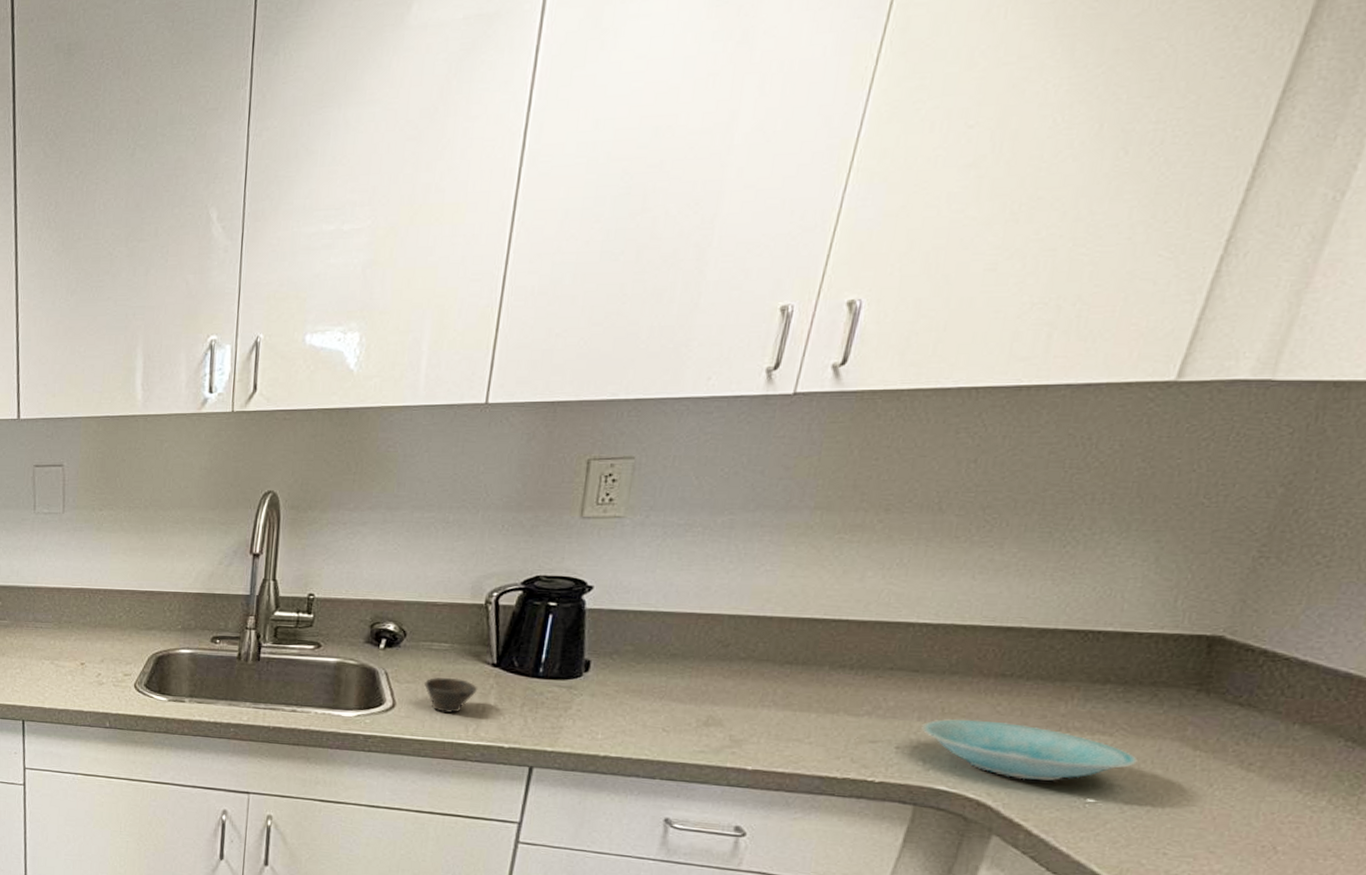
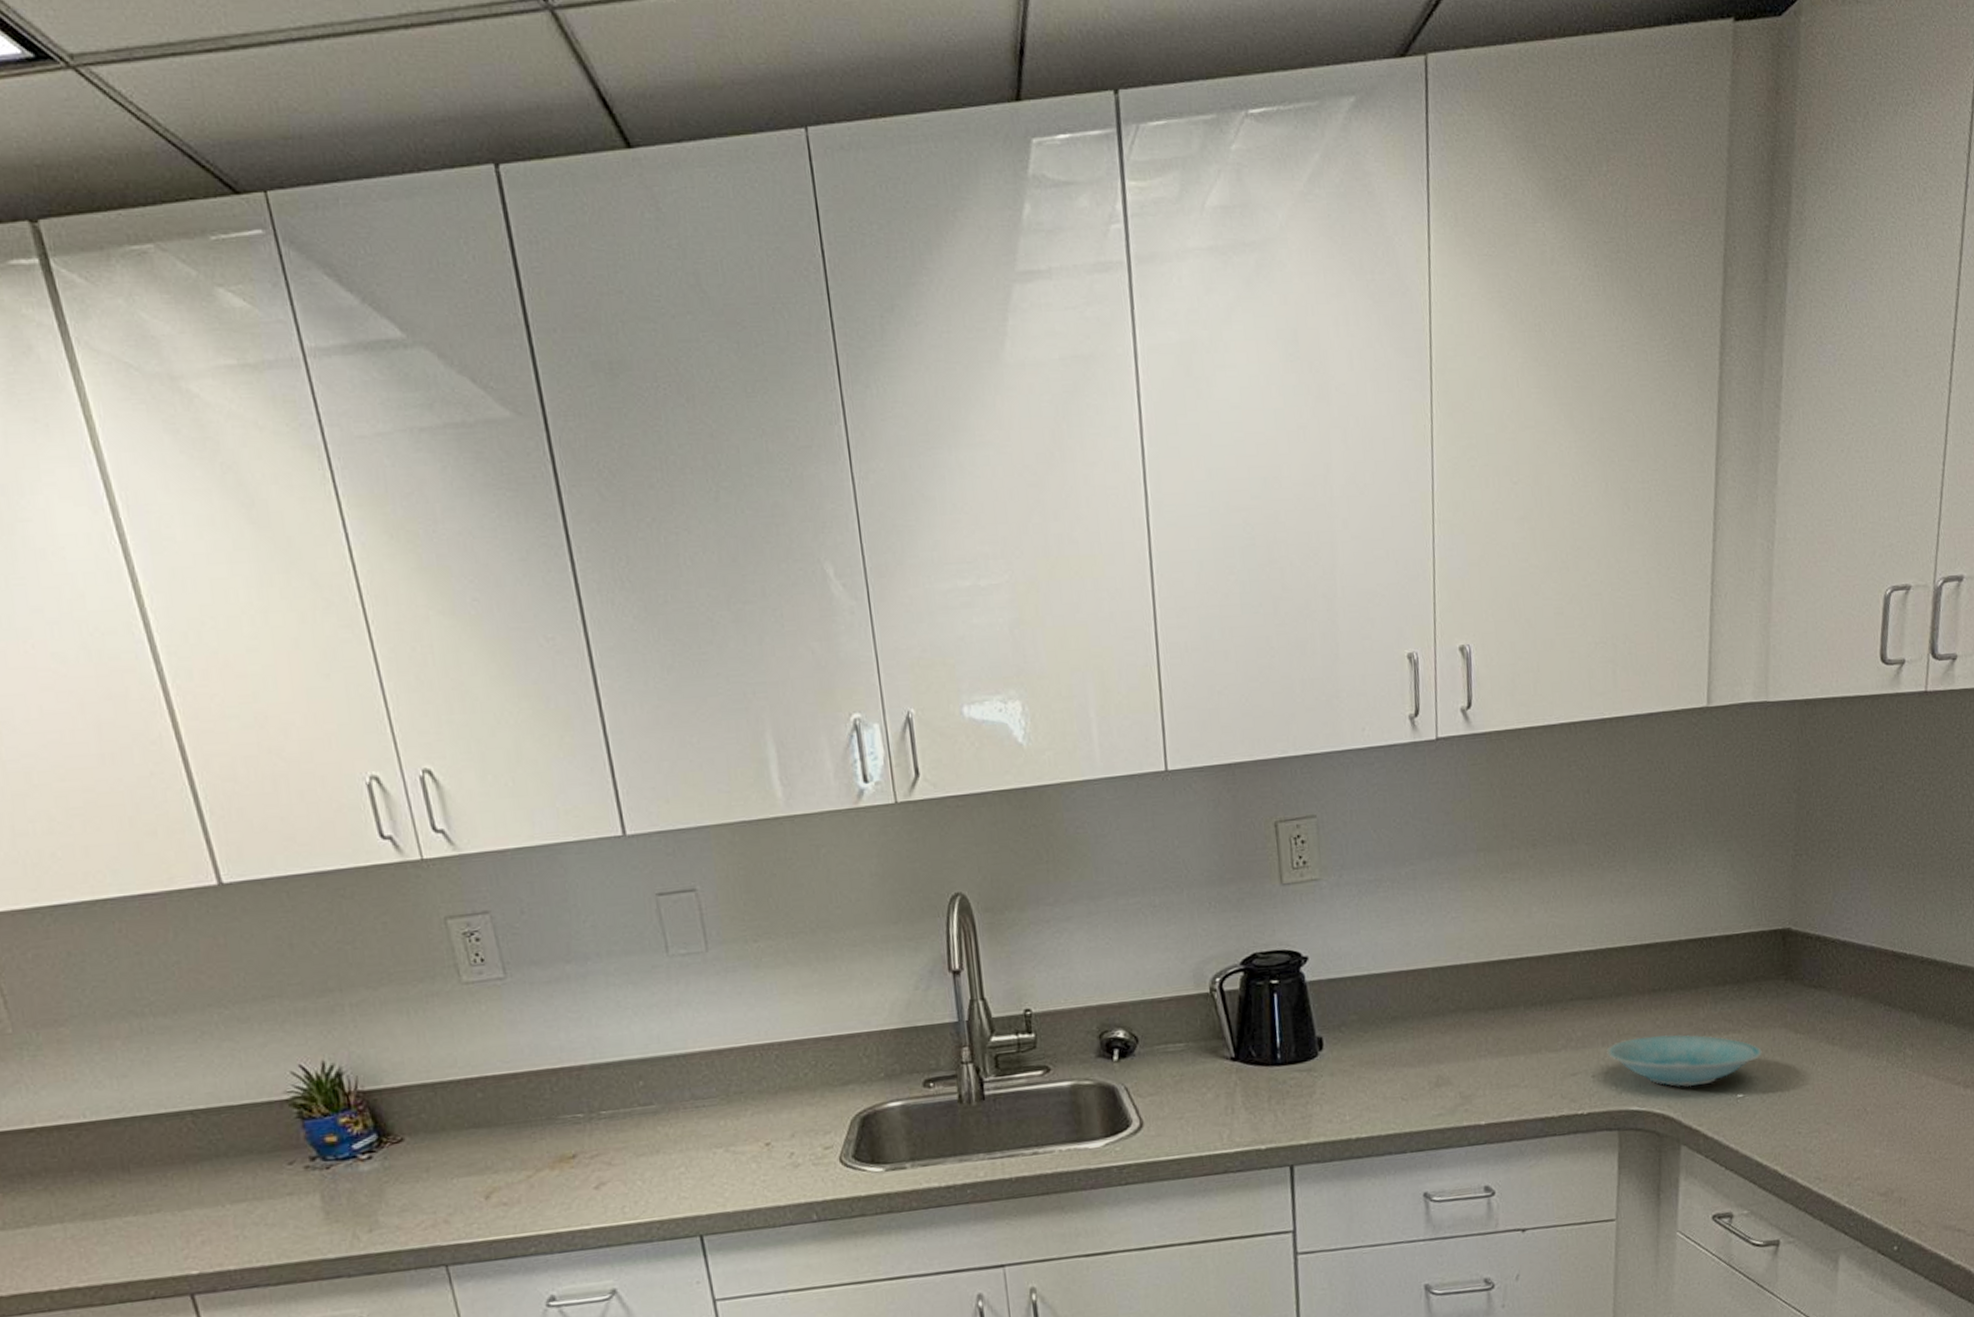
cup: present [424,677,478,713] -> none [1168,1080,1223,1123]

